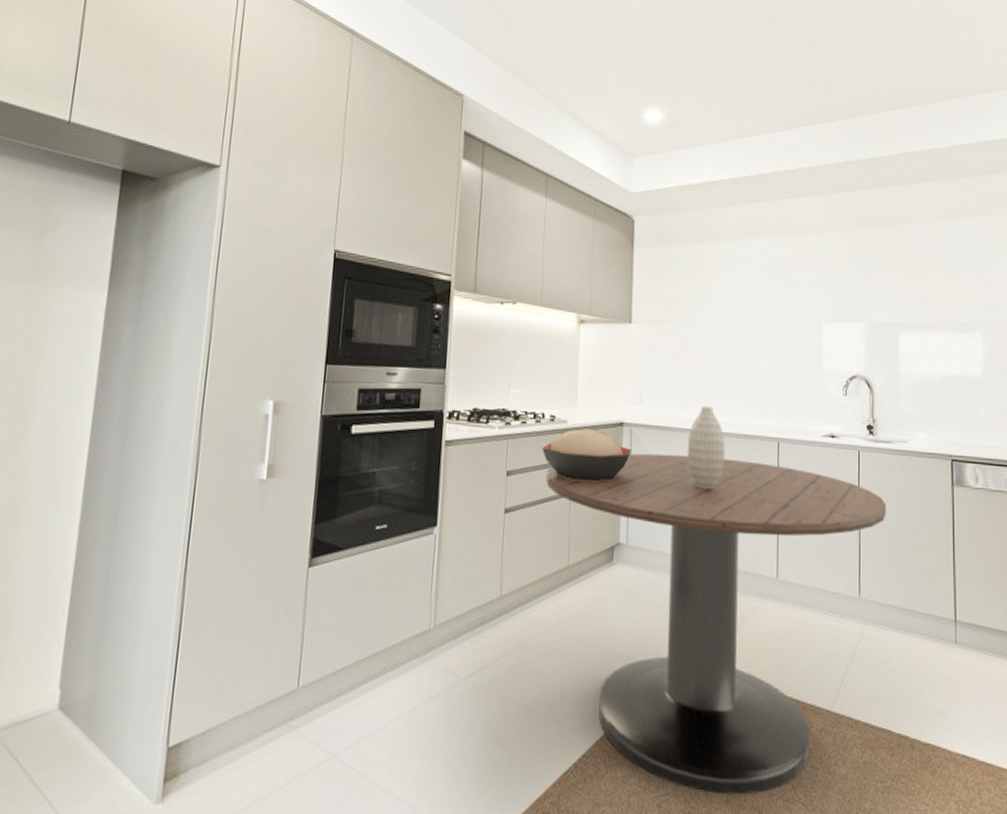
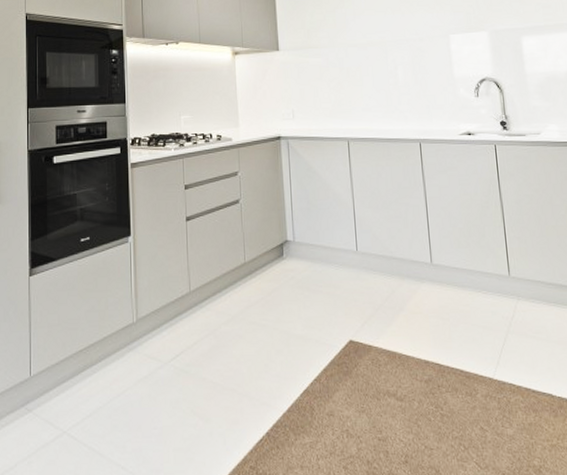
decorative bowl: present [542,429,631,482] -> none [212,144,290,189]
dining table: present [546,453,887,795] -> none [218,160,527,456]
vase: present [687,406,725,490] -> none [338,117,373,189]

